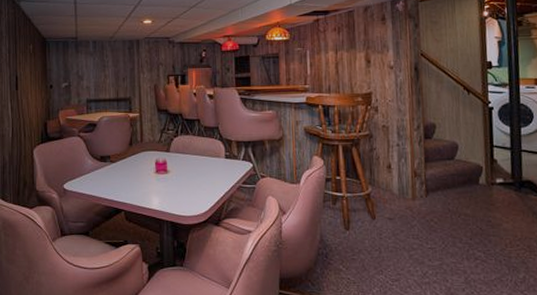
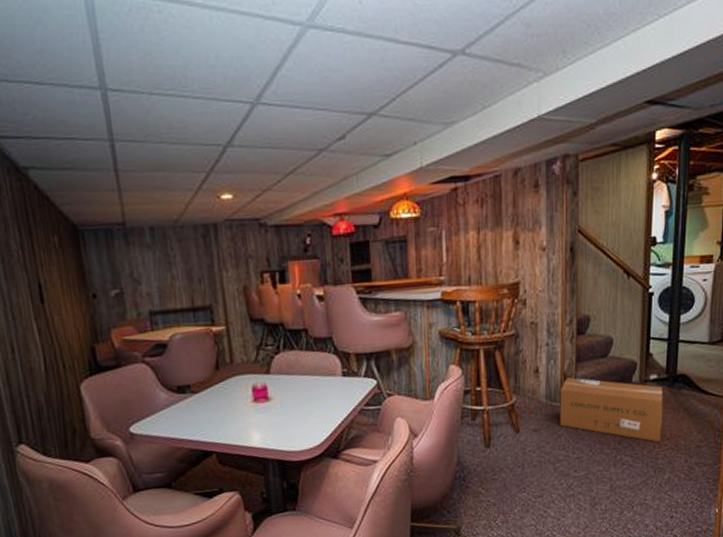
box: none [411,175,512,242] -> present [560,377,663,443]

